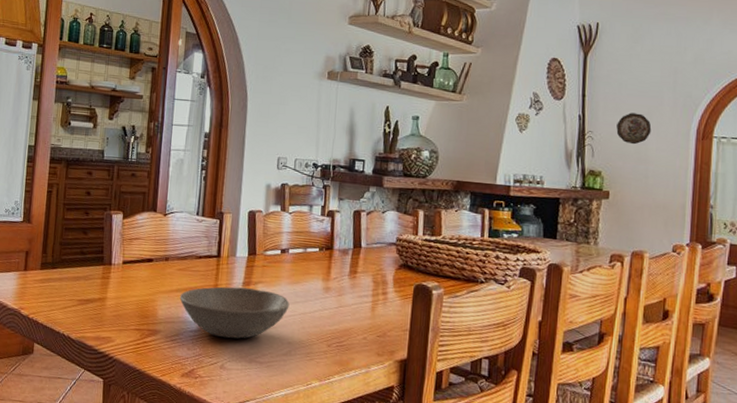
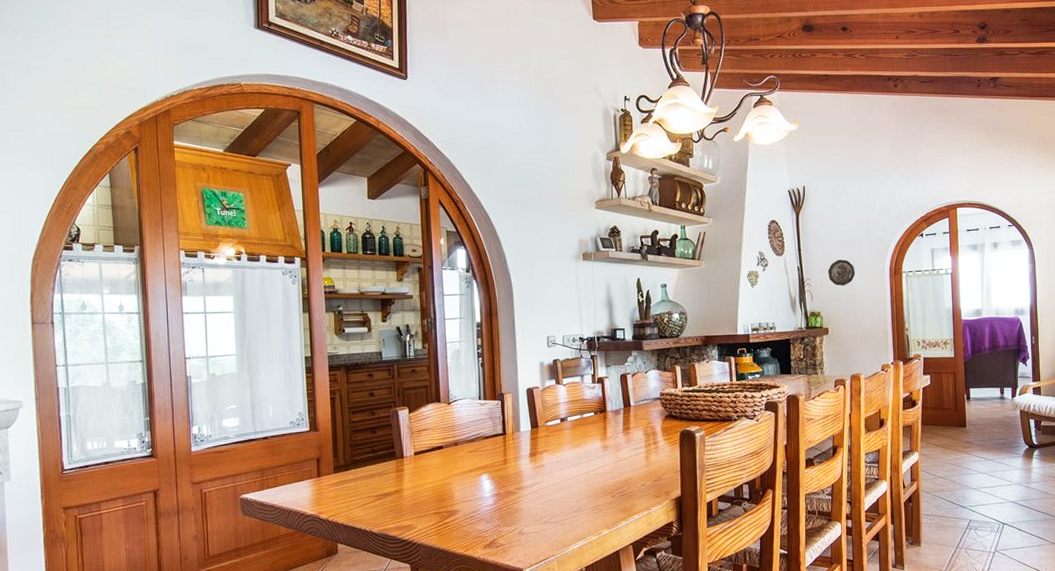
soup bowl: present [179,286,290,339] -> none [473,457,574,507]

